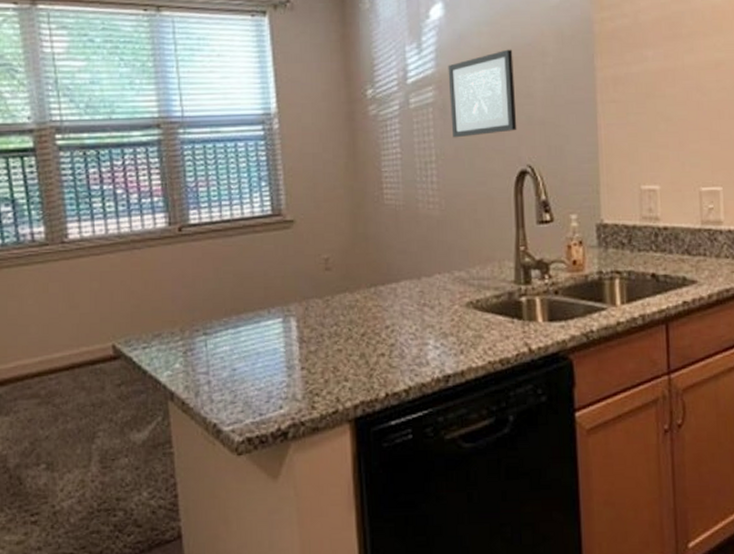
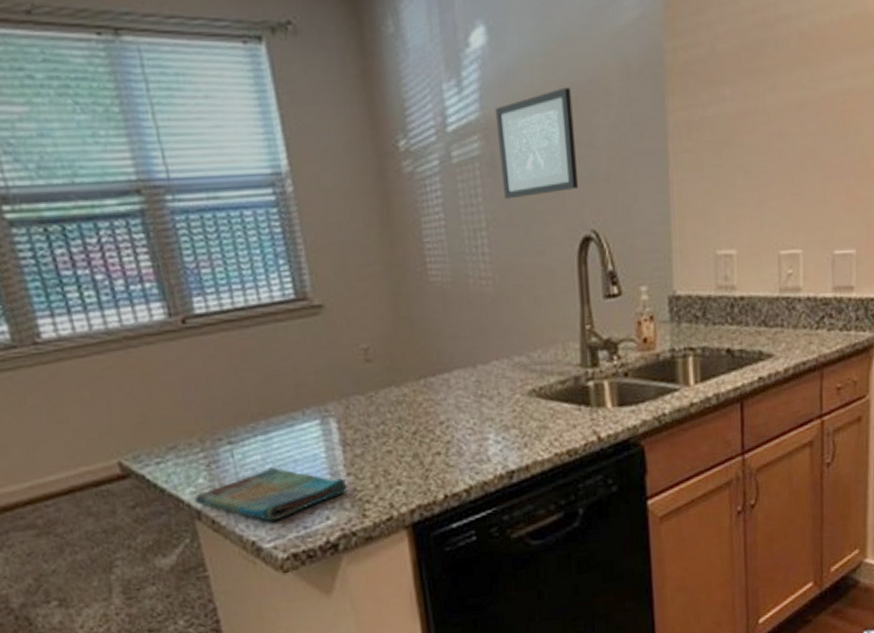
dish towel: none [170,357,302,406] -> present [194,467,349,521]

